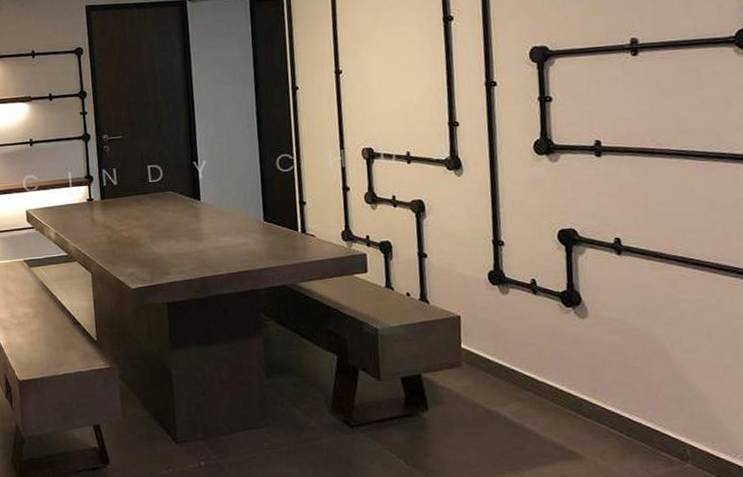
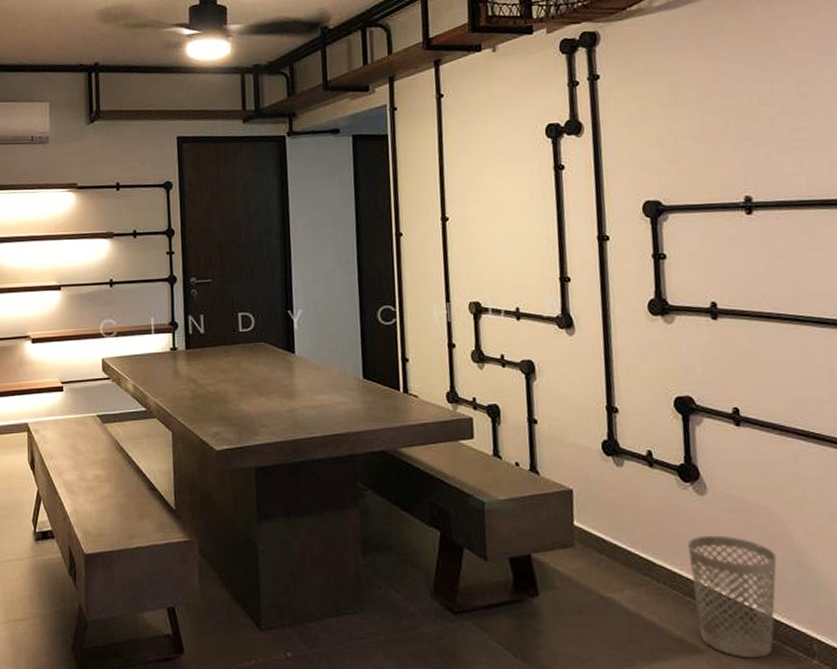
wastebasket: none [568,354,654,463] -> present [687,535,777,659]

